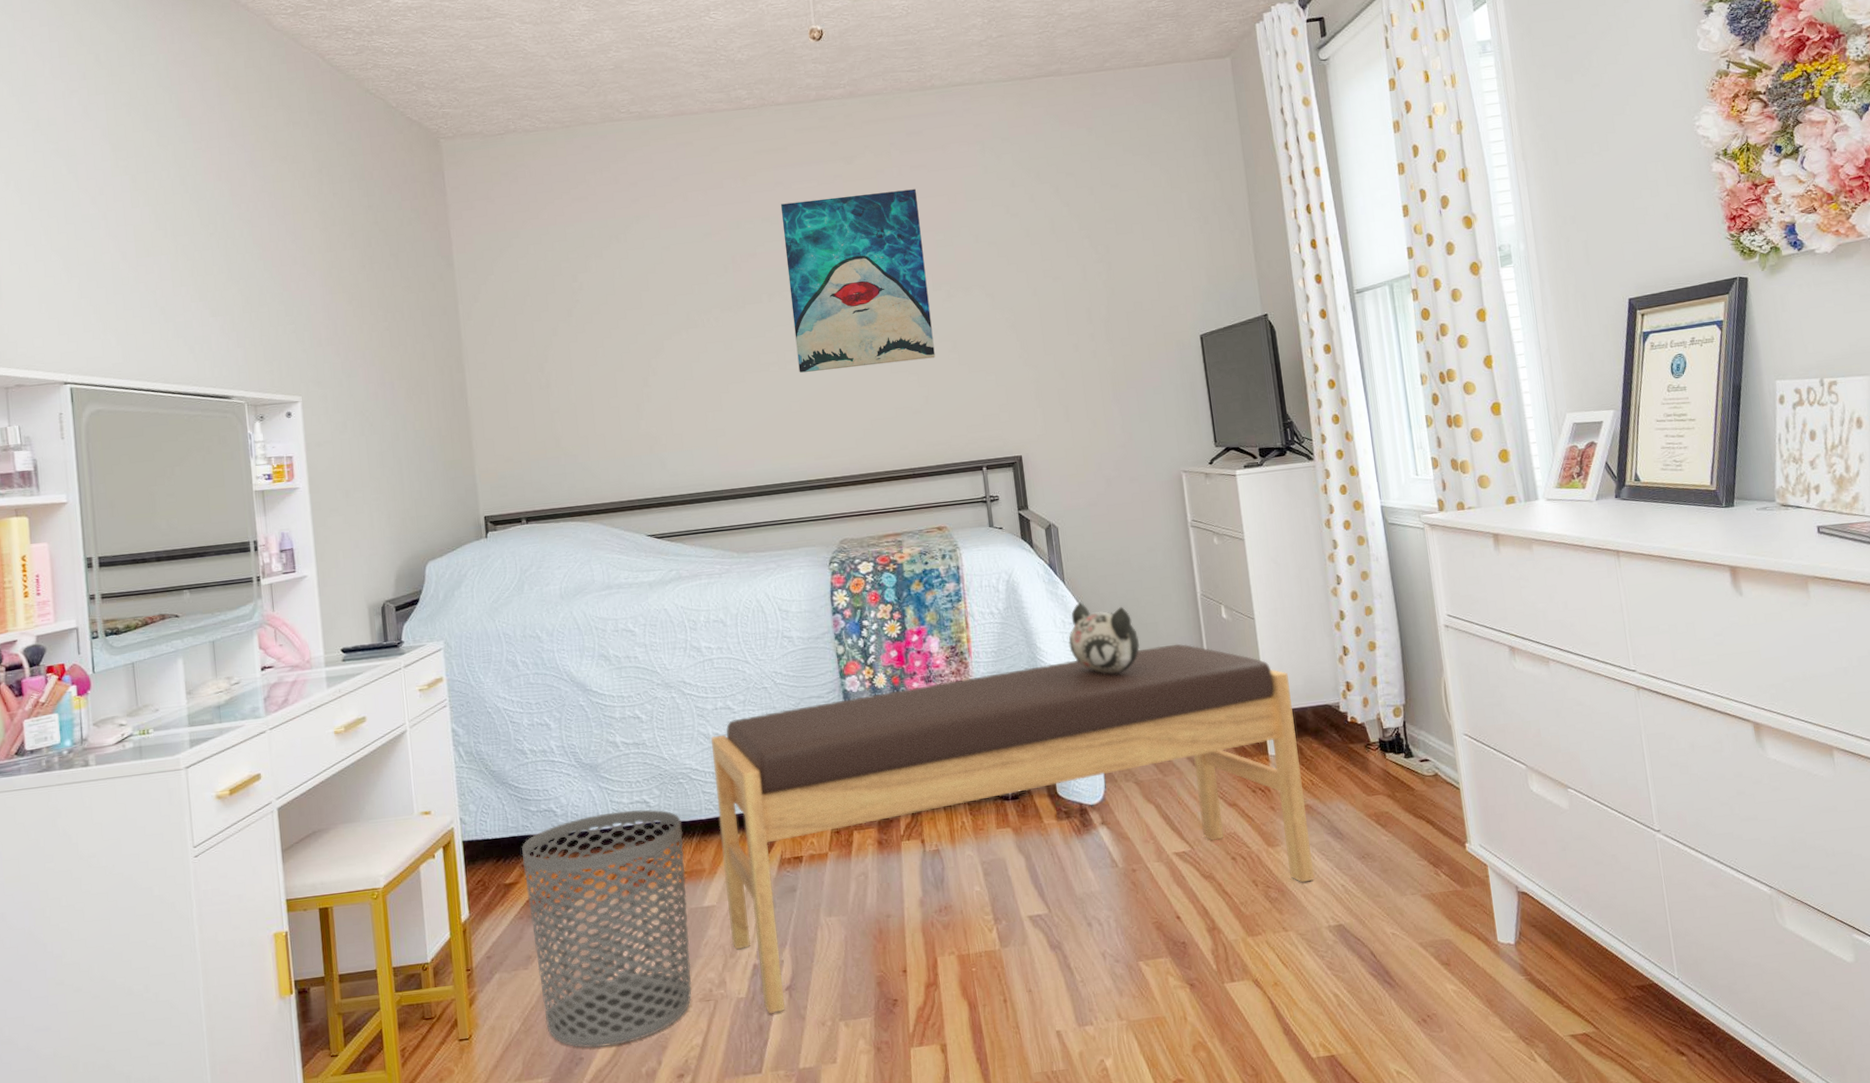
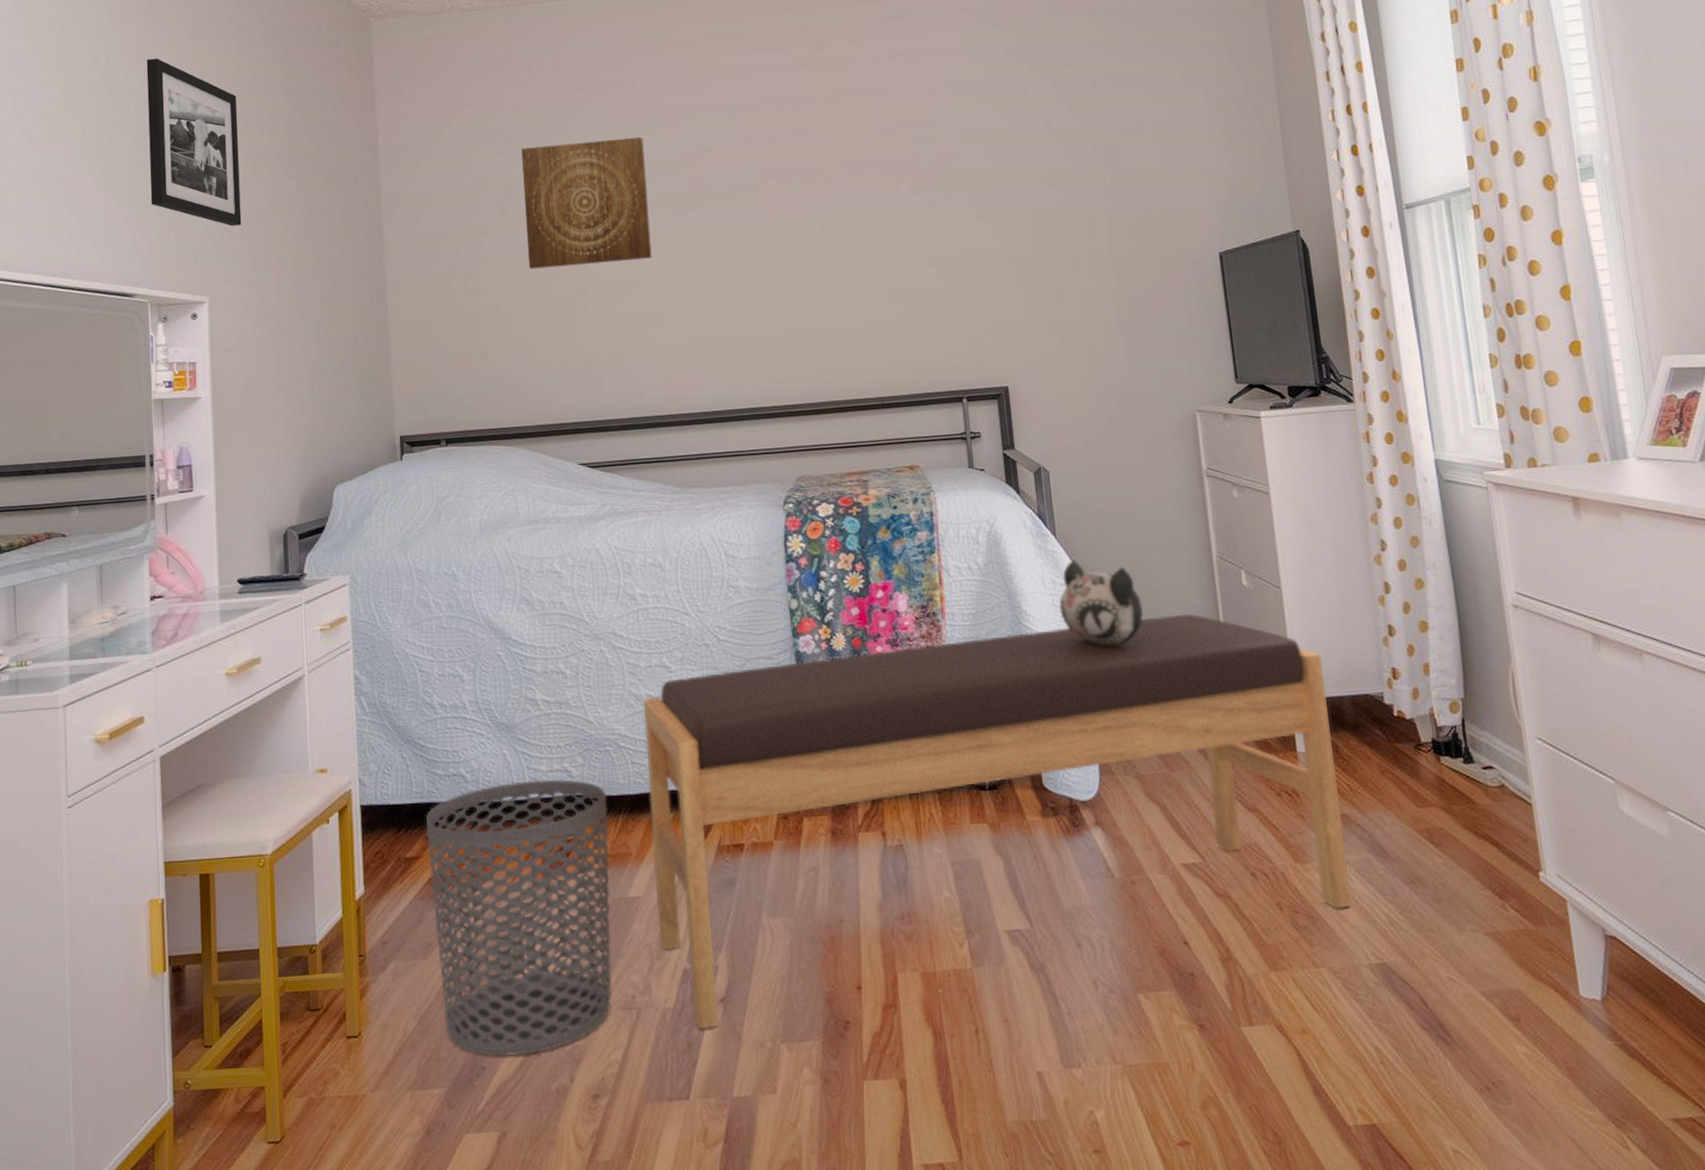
picture frame: none [231,179,329,332] -> present [146,58,242,227]
wall art: none [585,243,706,364] -> present [521,136,652,269]
wall art: present [781,189,936,373] -> none [740,80,911,285]

